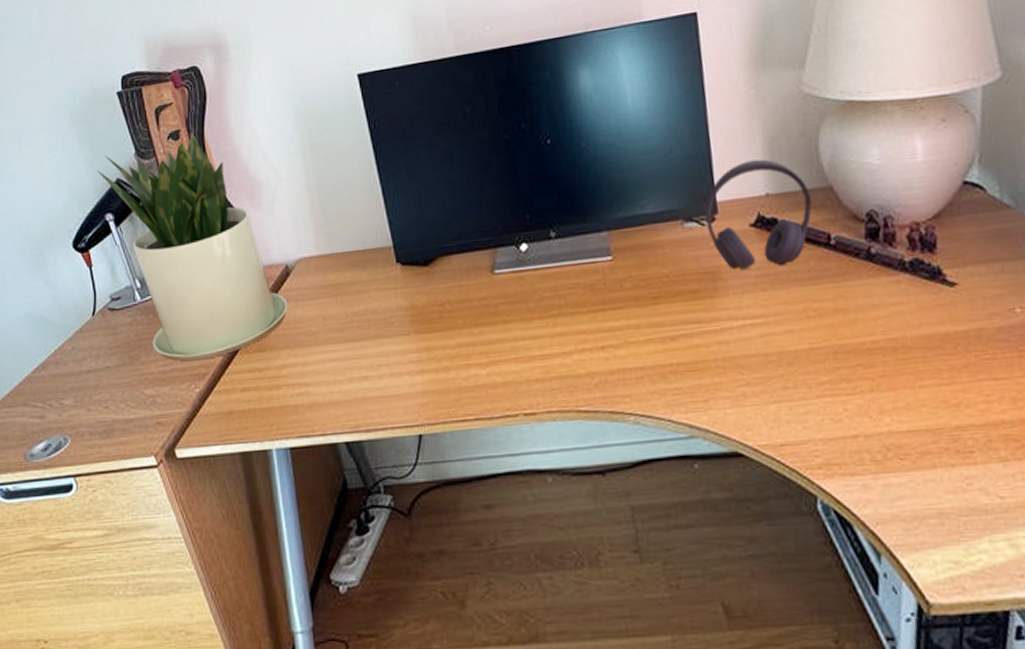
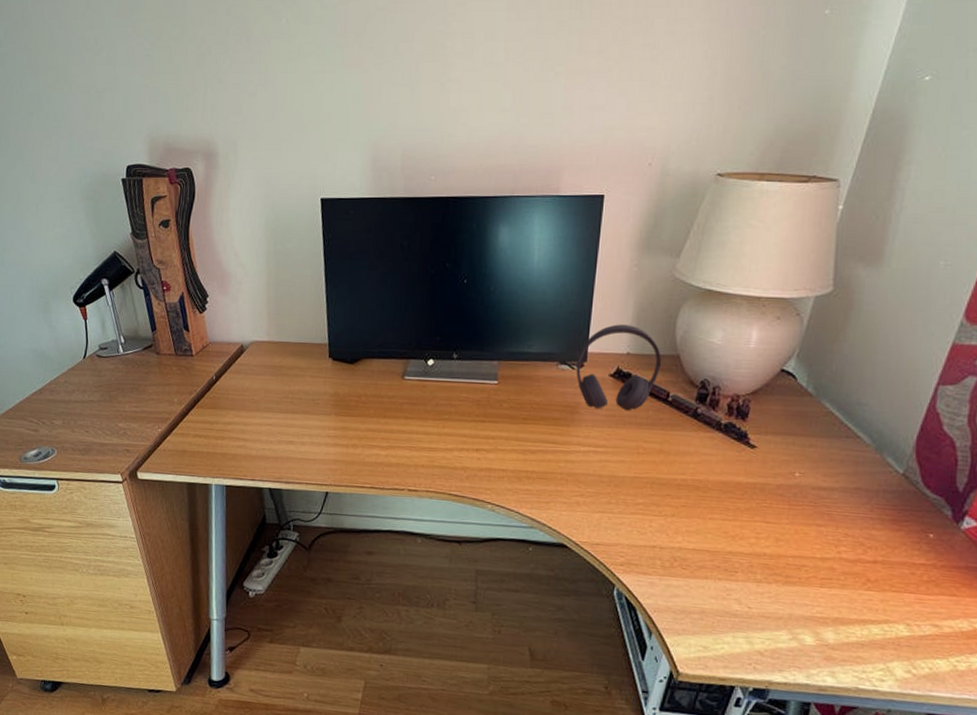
planter: present [97,132,288,362] -> none [99,223,239,408]

